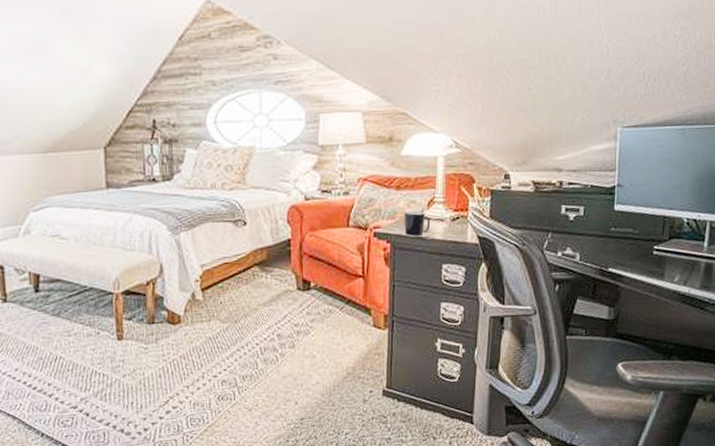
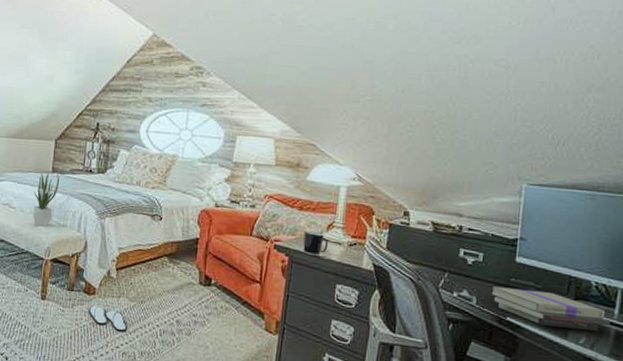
potted plant: none [87,189,118,255] -> present [33,172,59,227]
slippers: none [175,334,223,359] -> present [88,304,127,332]
books: none [593,236,701,271] -> present [491,286,611,331]

